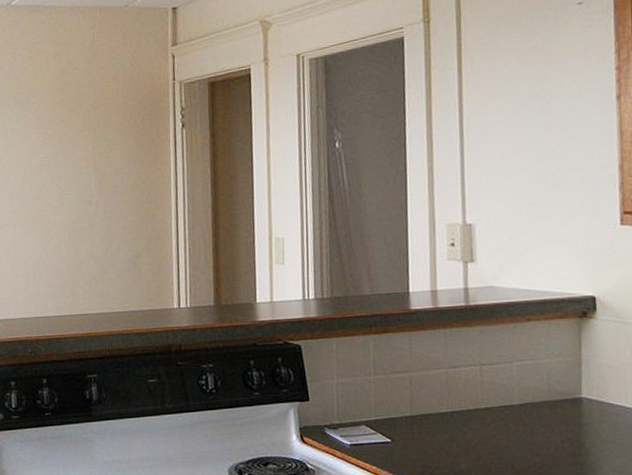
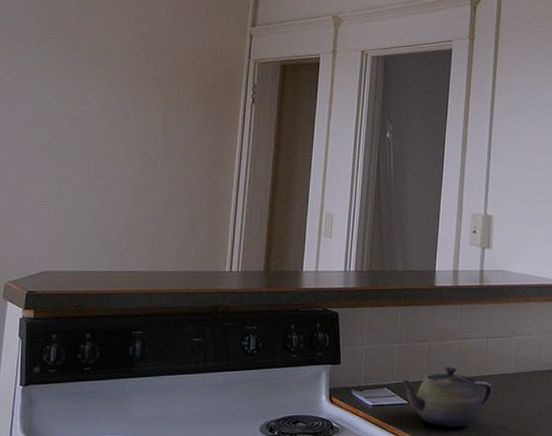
teapot: none [378,399,494,467] -> present [399,367,493,427]

